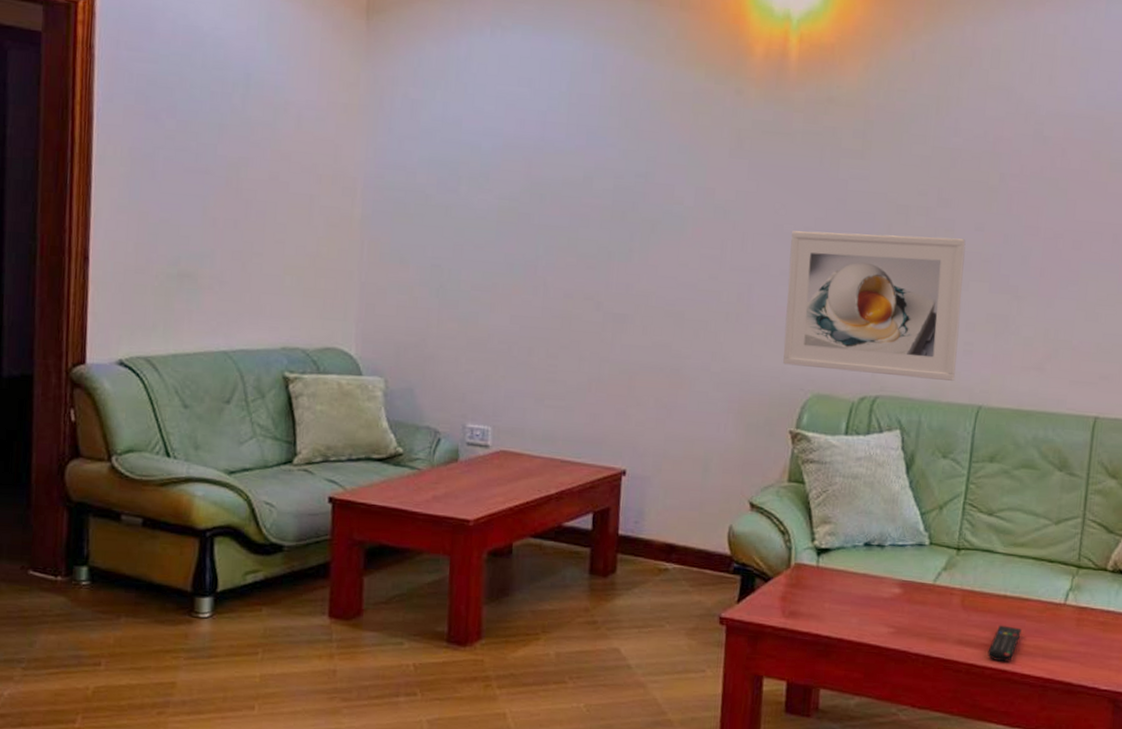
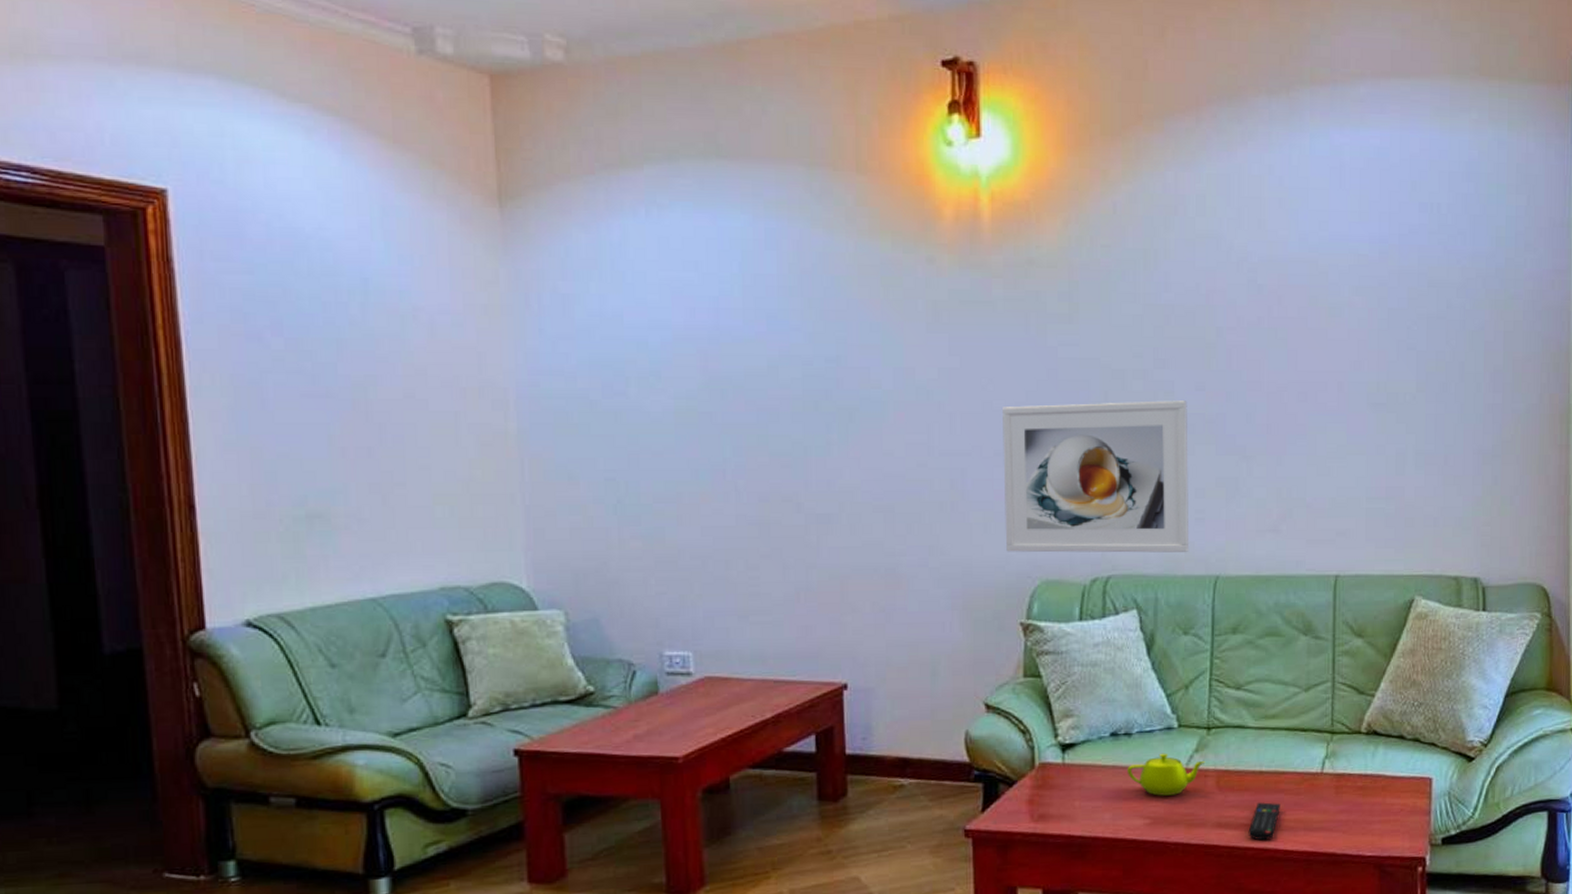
teapot: none [877,567,953,609] -> present [1128,753,1206,796]

